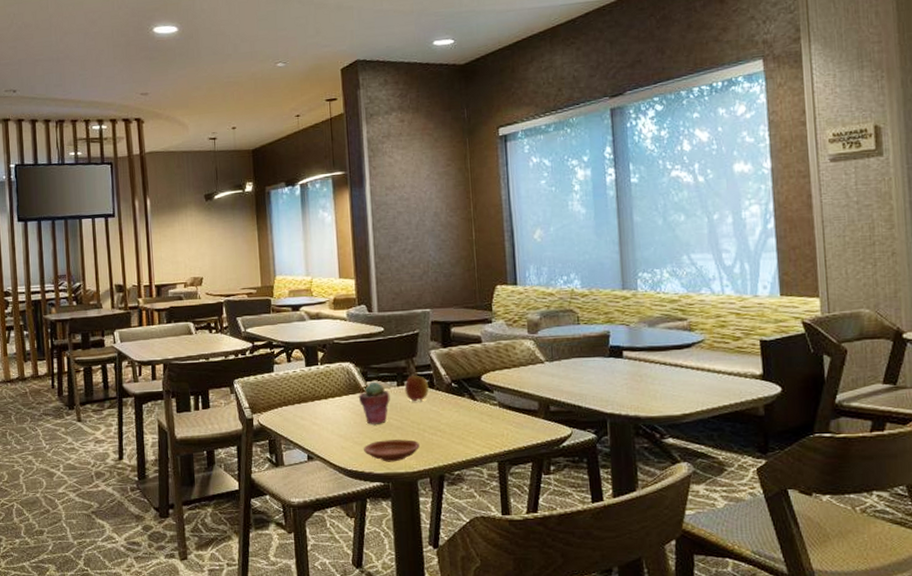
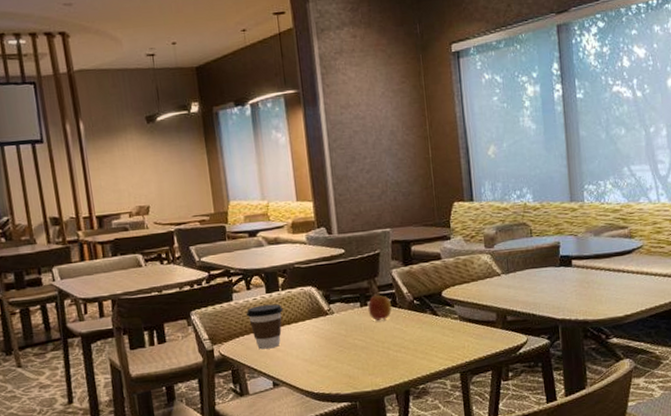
coffee cup: none [285,378,321,422] -> present [245,304,283,350]
potted succulent: present [358,381,390,424] -> none [321,303,354,347]
plate: present [364,439,420,462] -> none [330,358,385,382]

